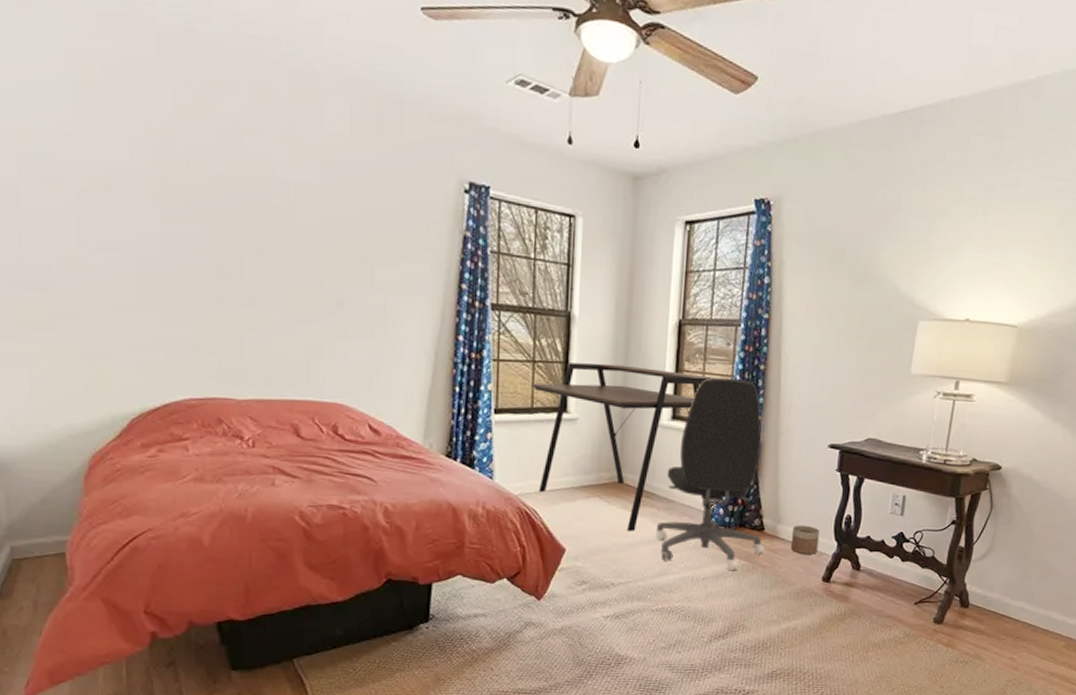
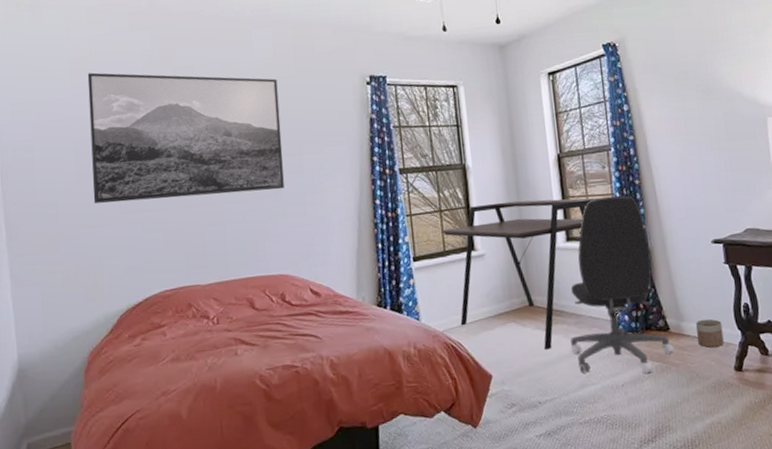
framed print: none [96,105,351,303] -> present [87,72,284,203]

